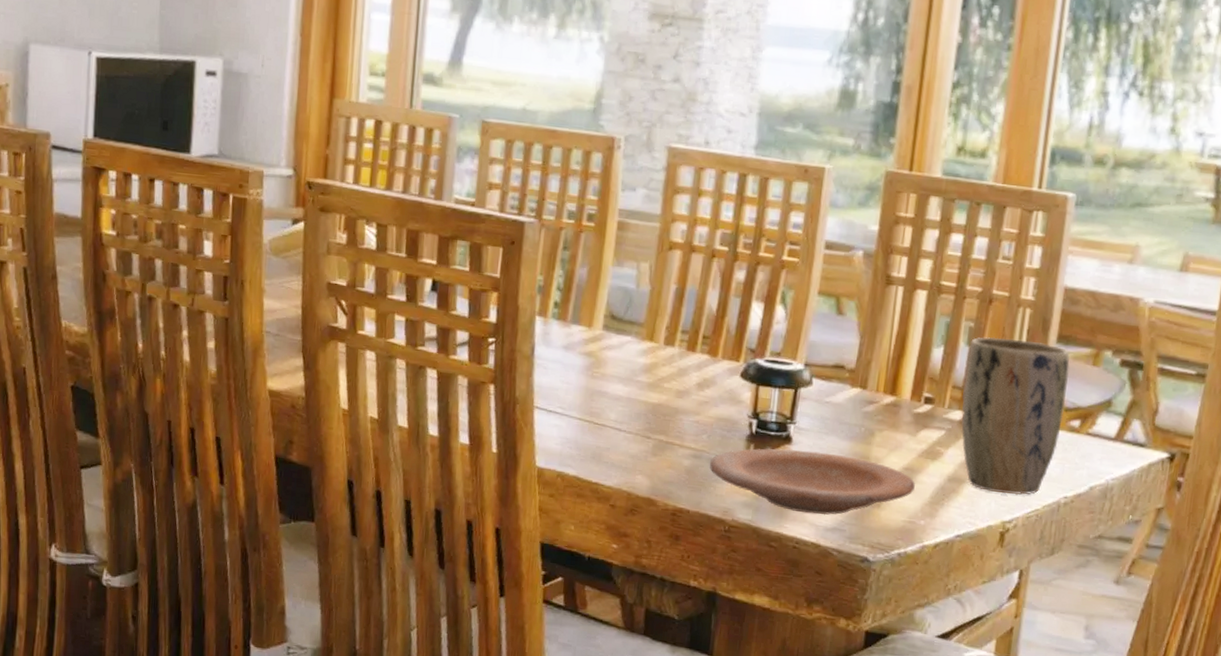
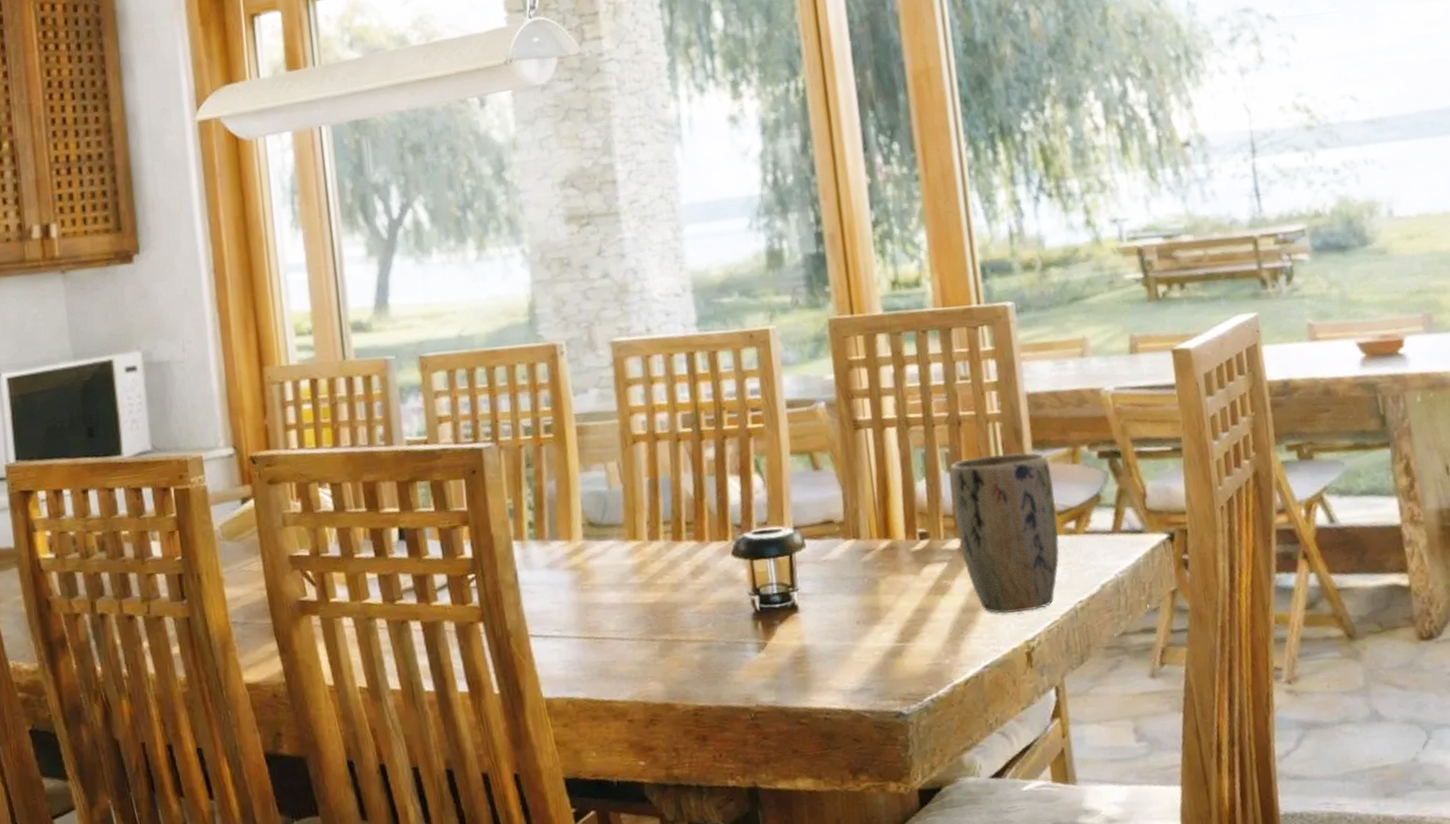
plate: present [709,448,915,516] -> none [720,610,932,681]

